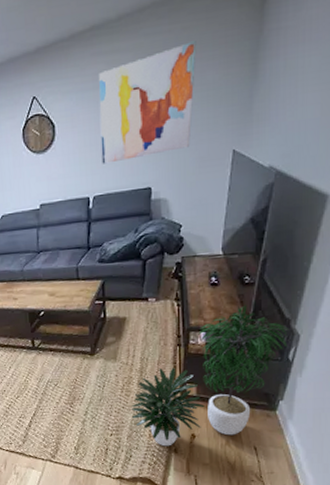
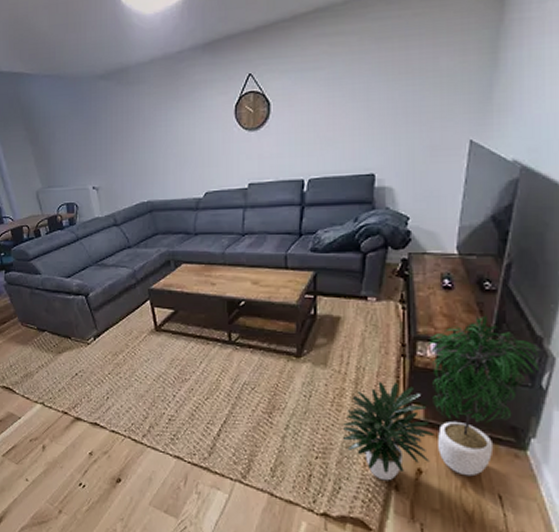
wall art: present [99,41,197,164] -> none [319,27,429,146]

